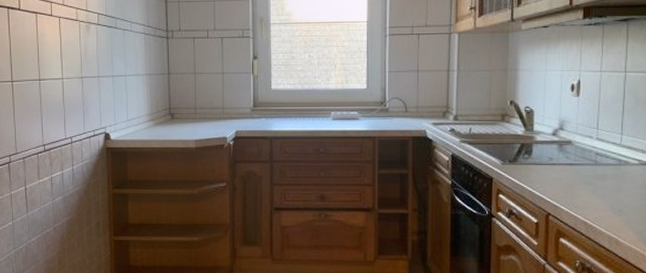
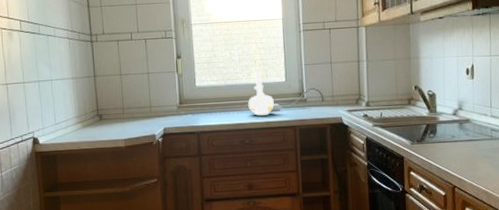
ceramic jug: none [325,77,353,124] -> present [248,72,274,116]

